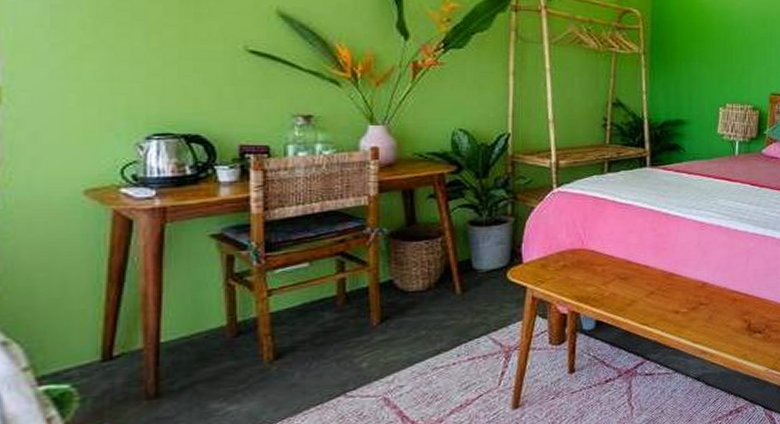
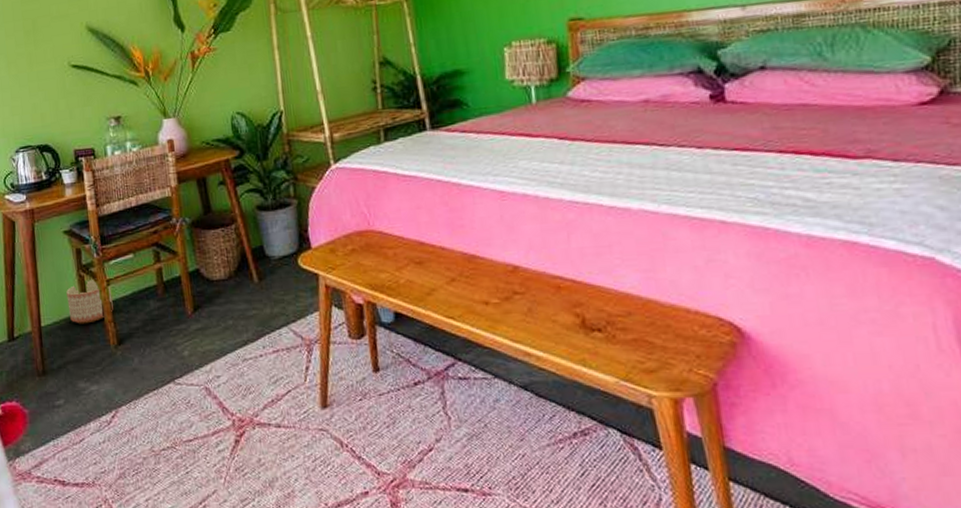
planter: none [205,290,273,339] -> present [66,280,113,324]

